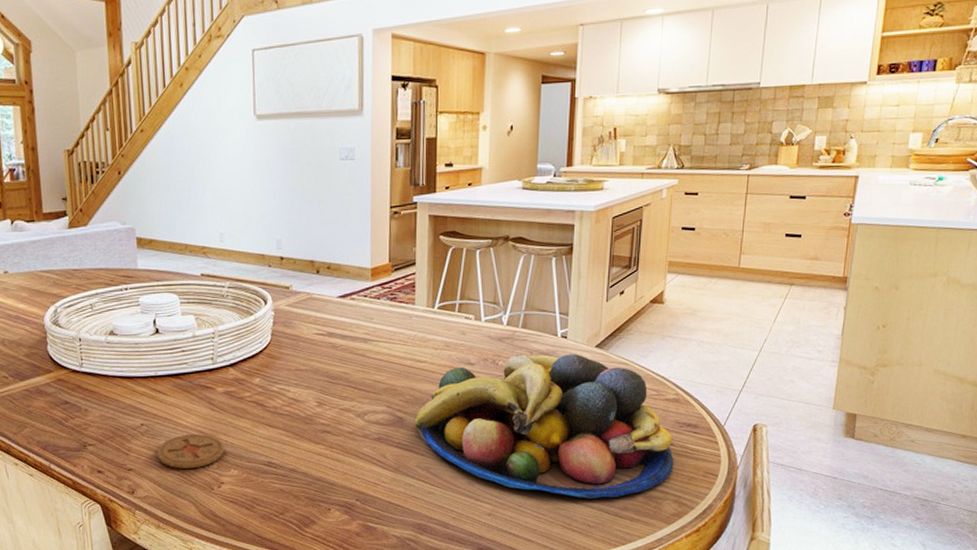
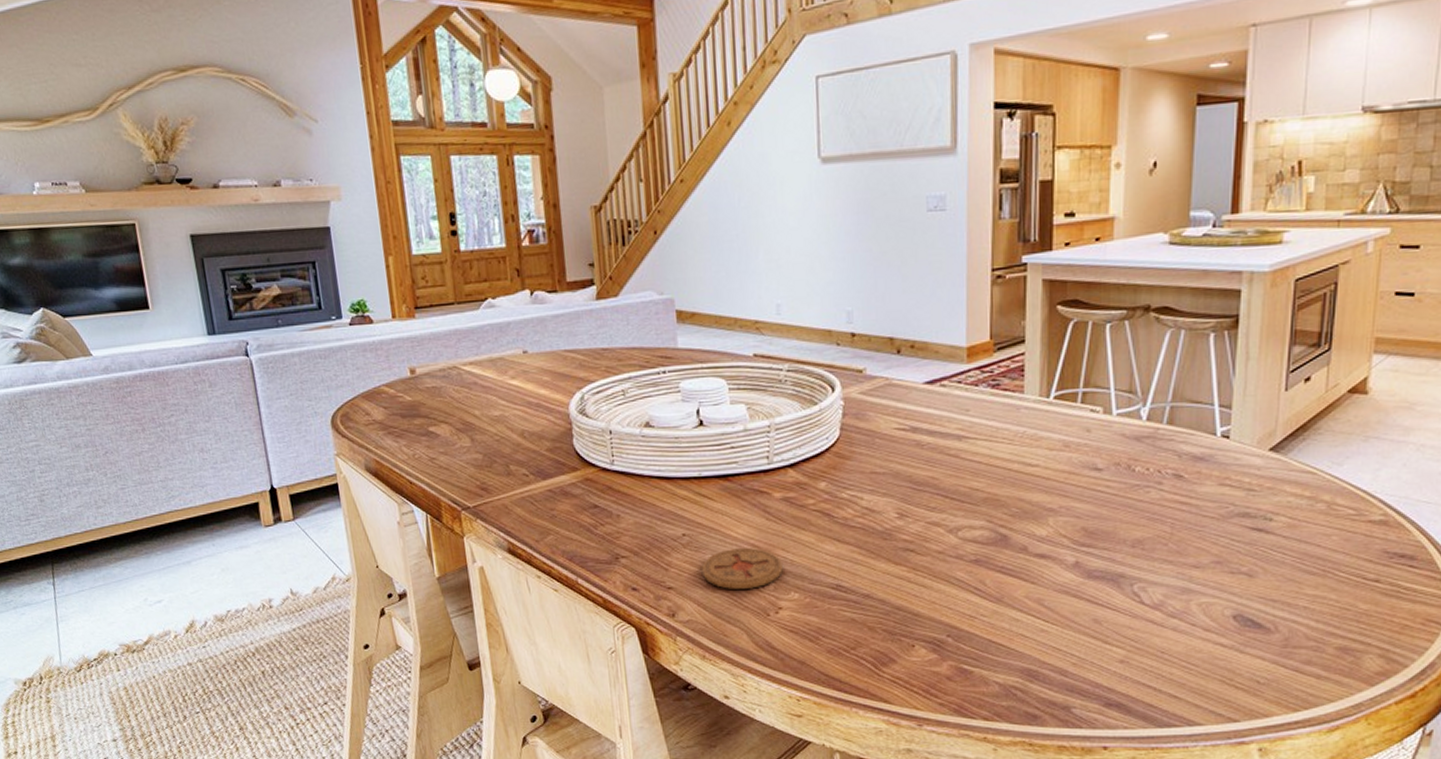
fruit bowl: present [414,354,674,499] -> none [1022,458,1380,647]

